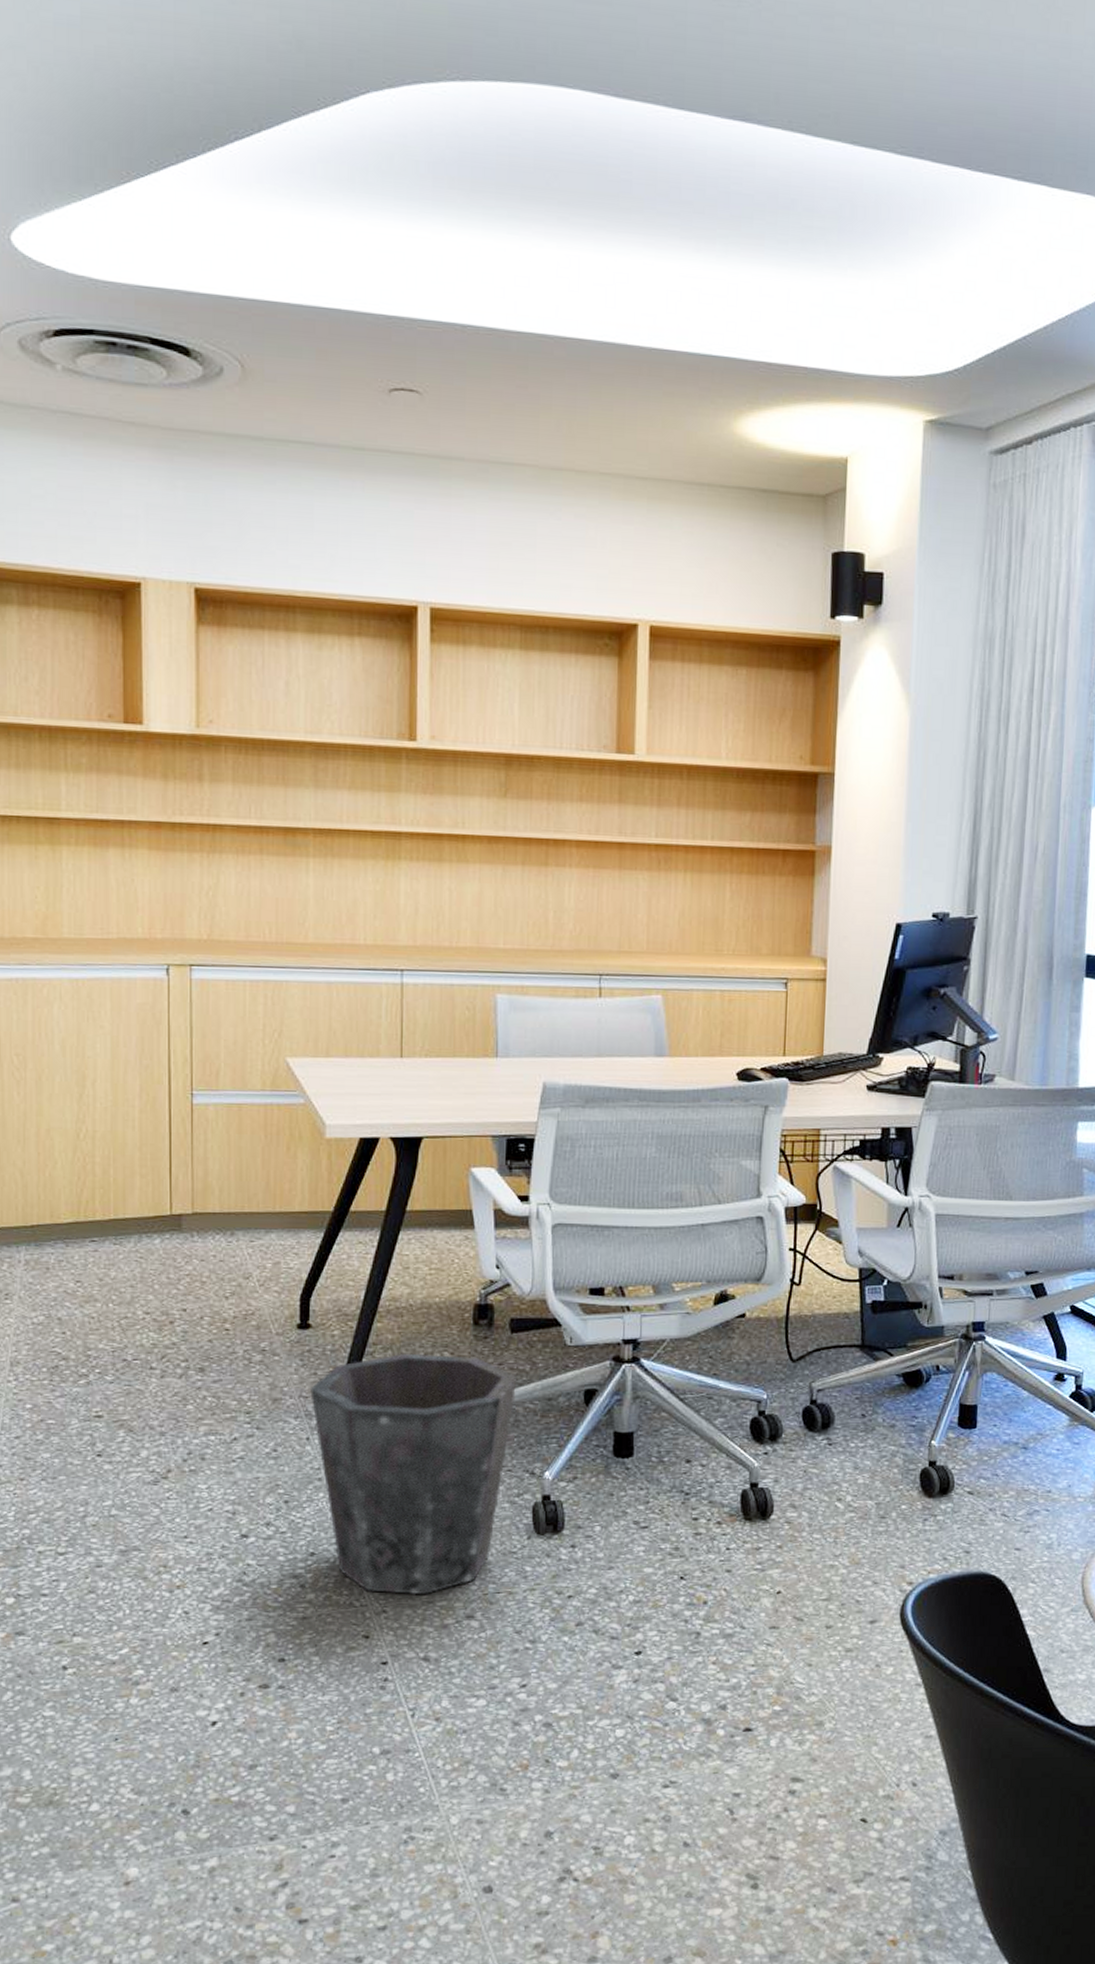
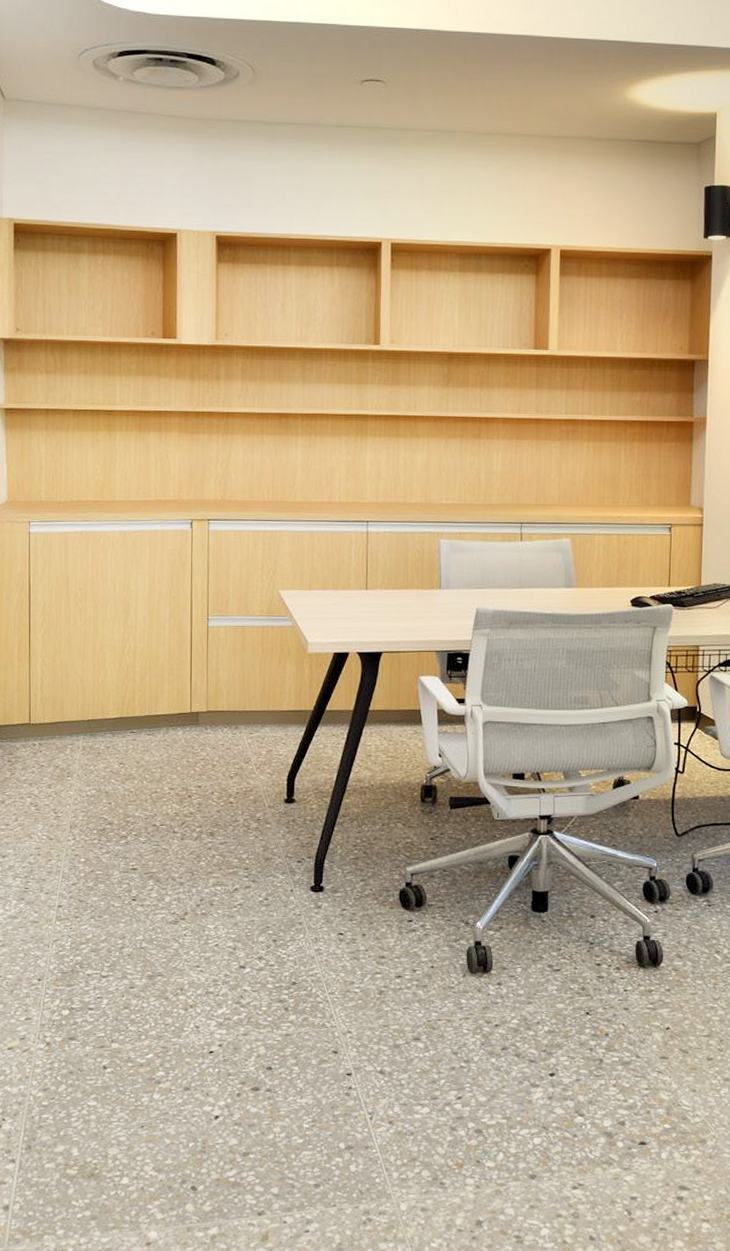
waste bin: present [310,1353,518,1595] -> none [294,823,455,1020]

